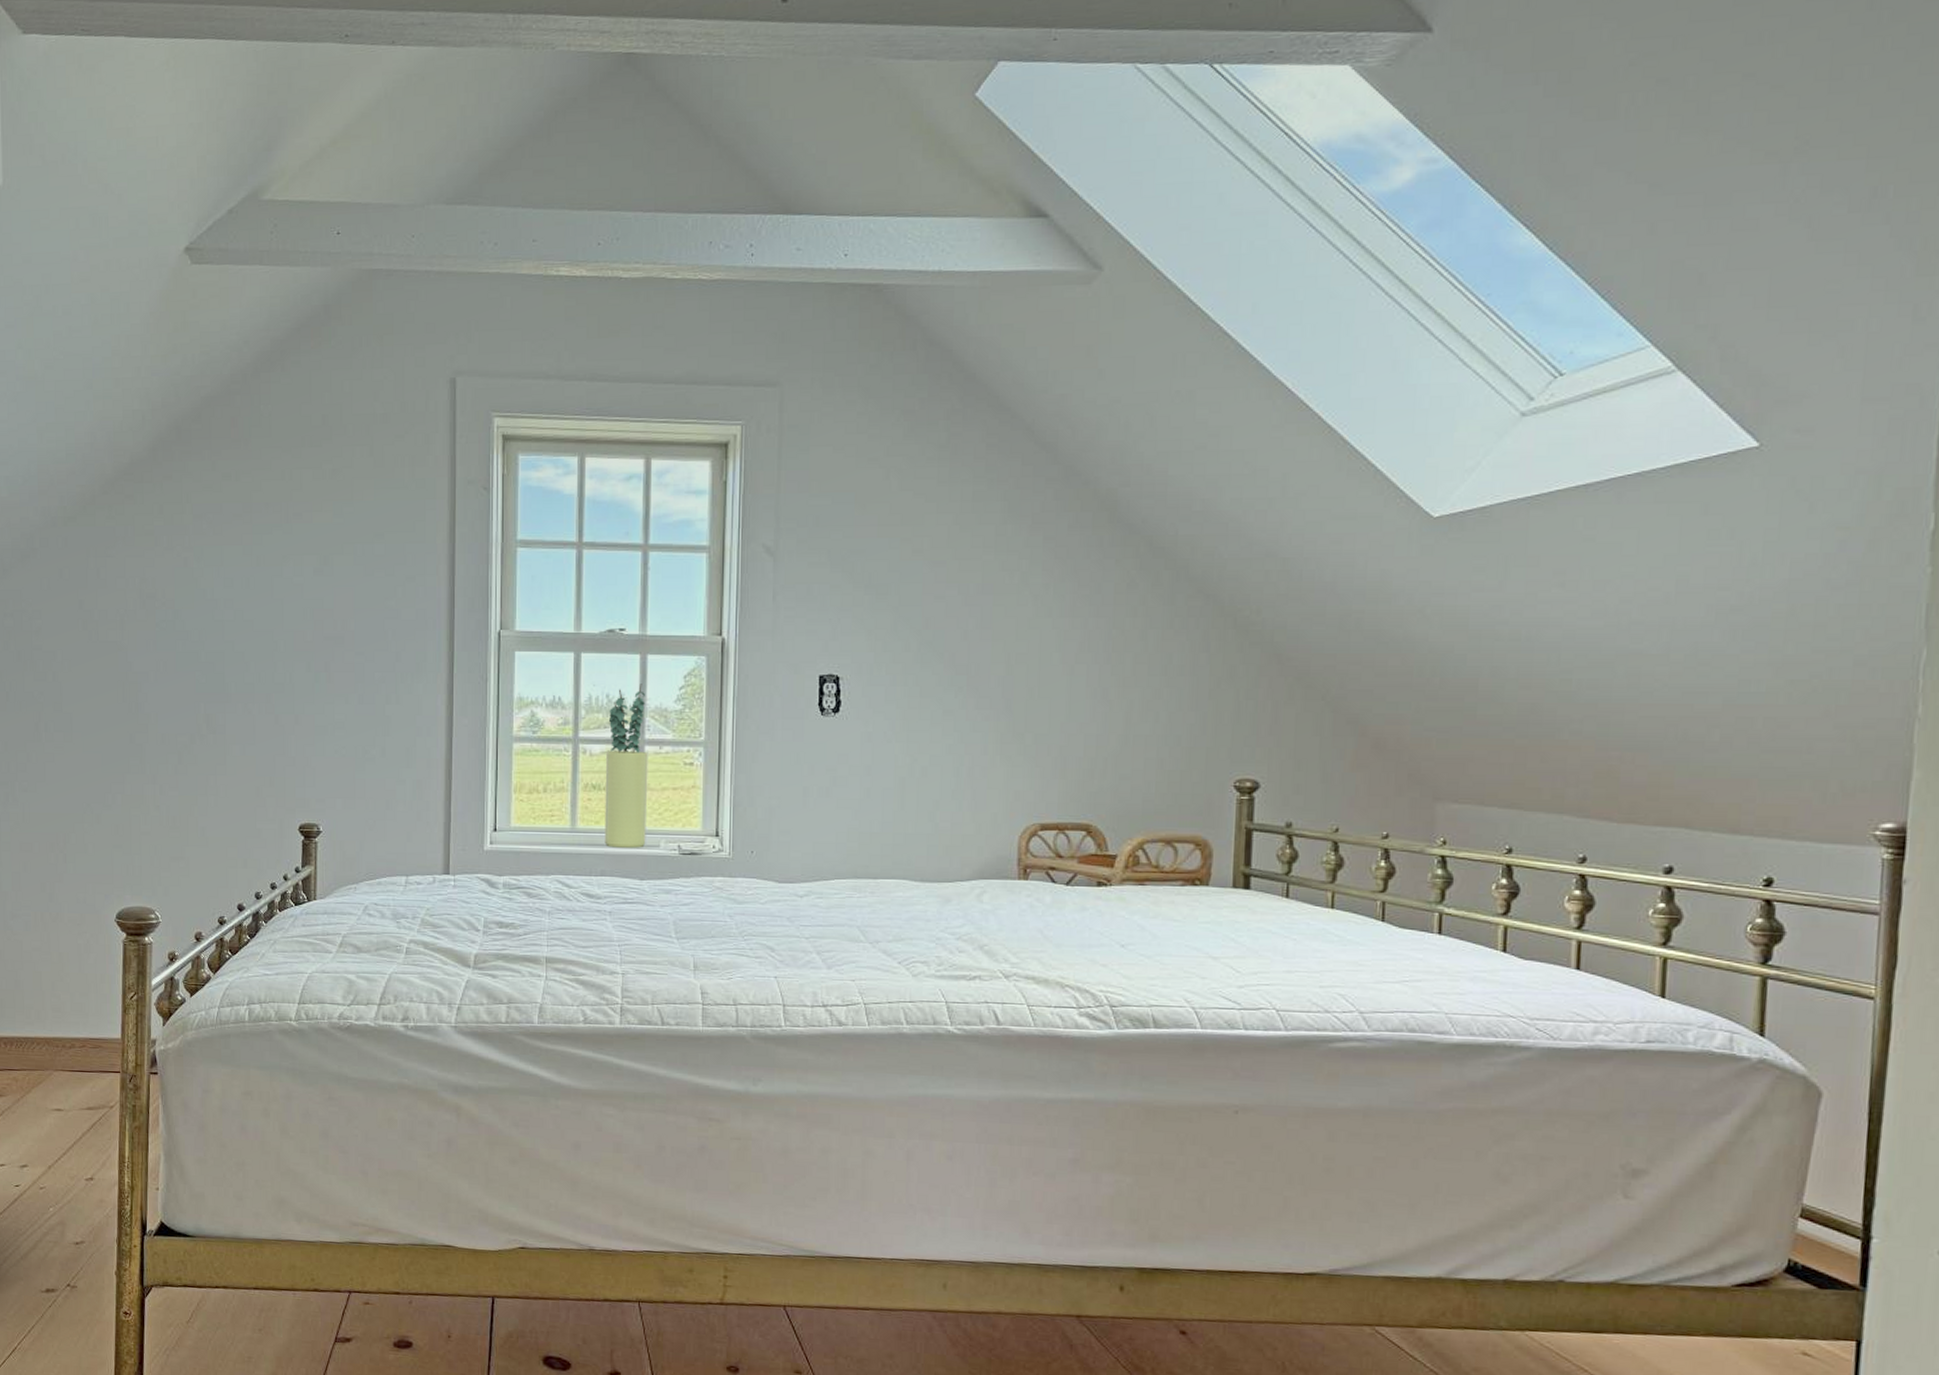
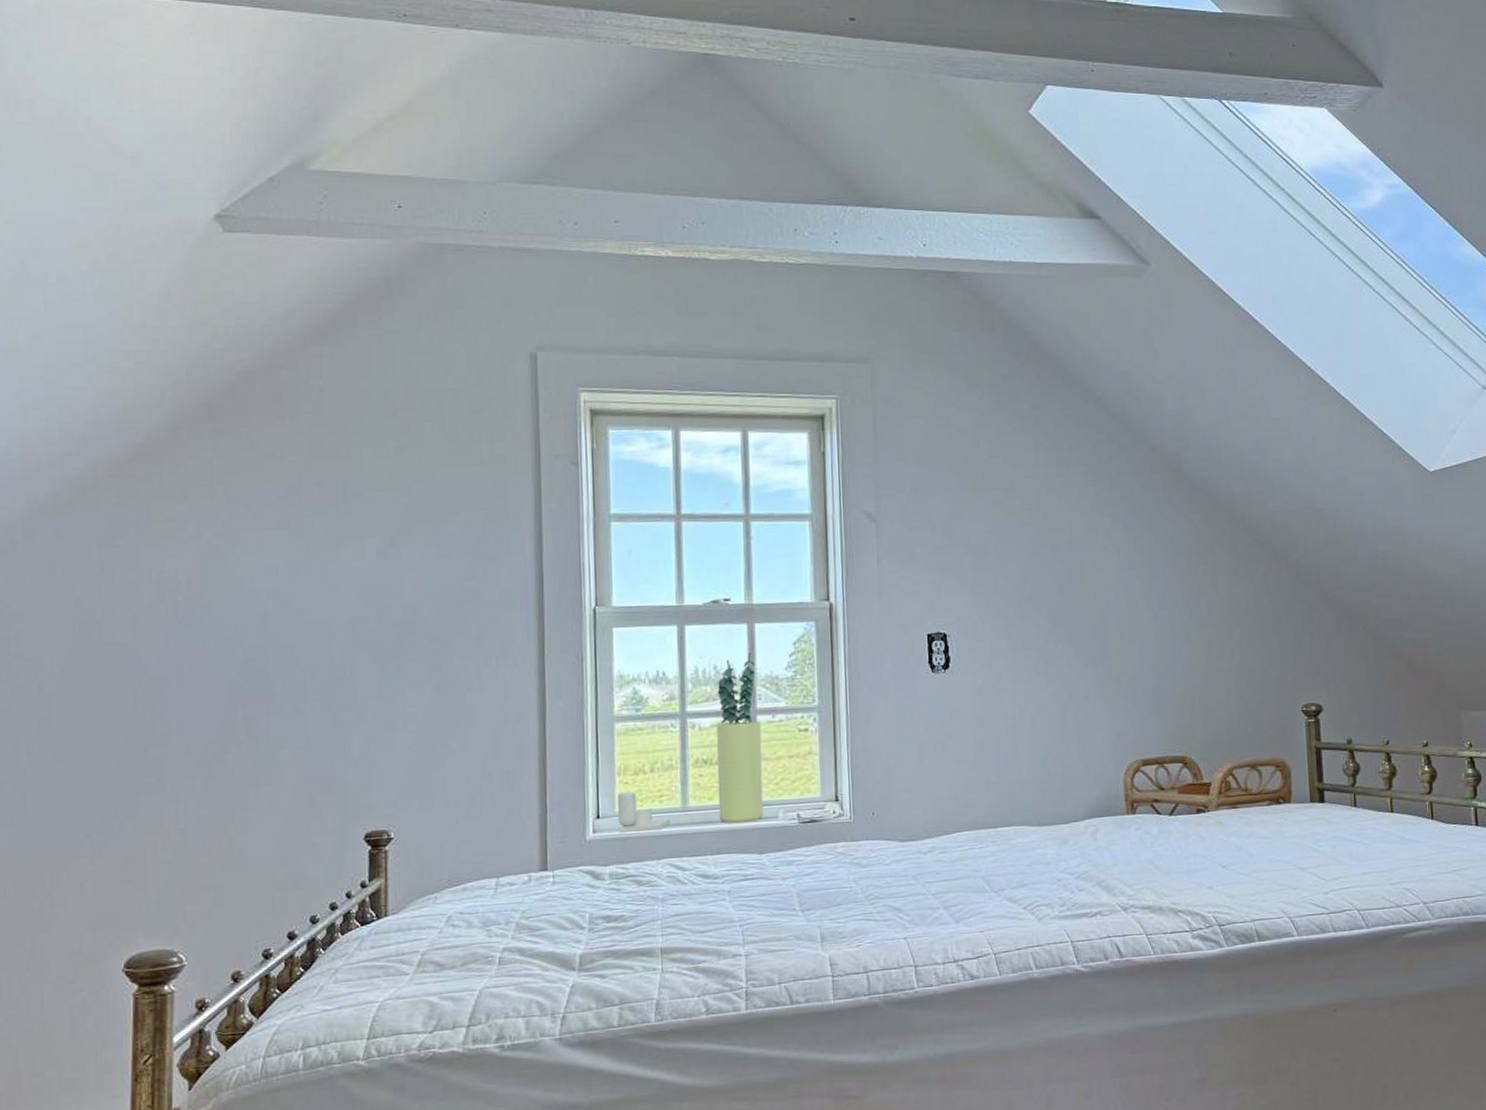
candle: none [512,808,559,849] -> present [617,791,670,834]

